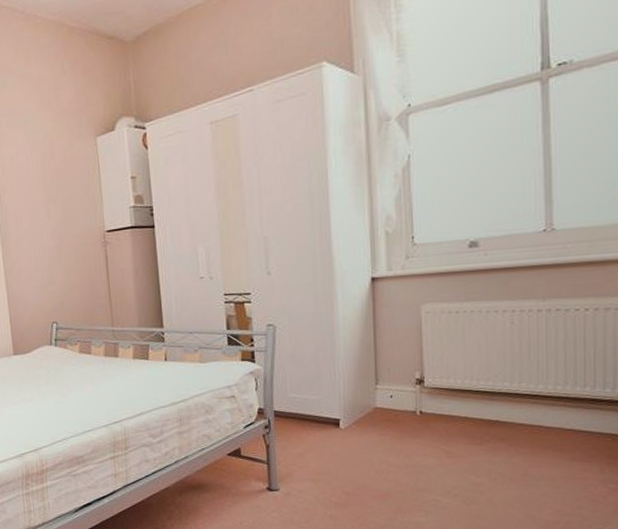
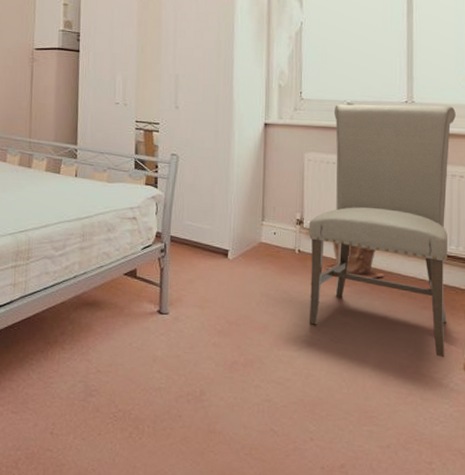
chair: none [430,227,609,511] -> present [308,103,456,358]
plant pot: none [454,399,524,434] -> present [326,242,385,279]

